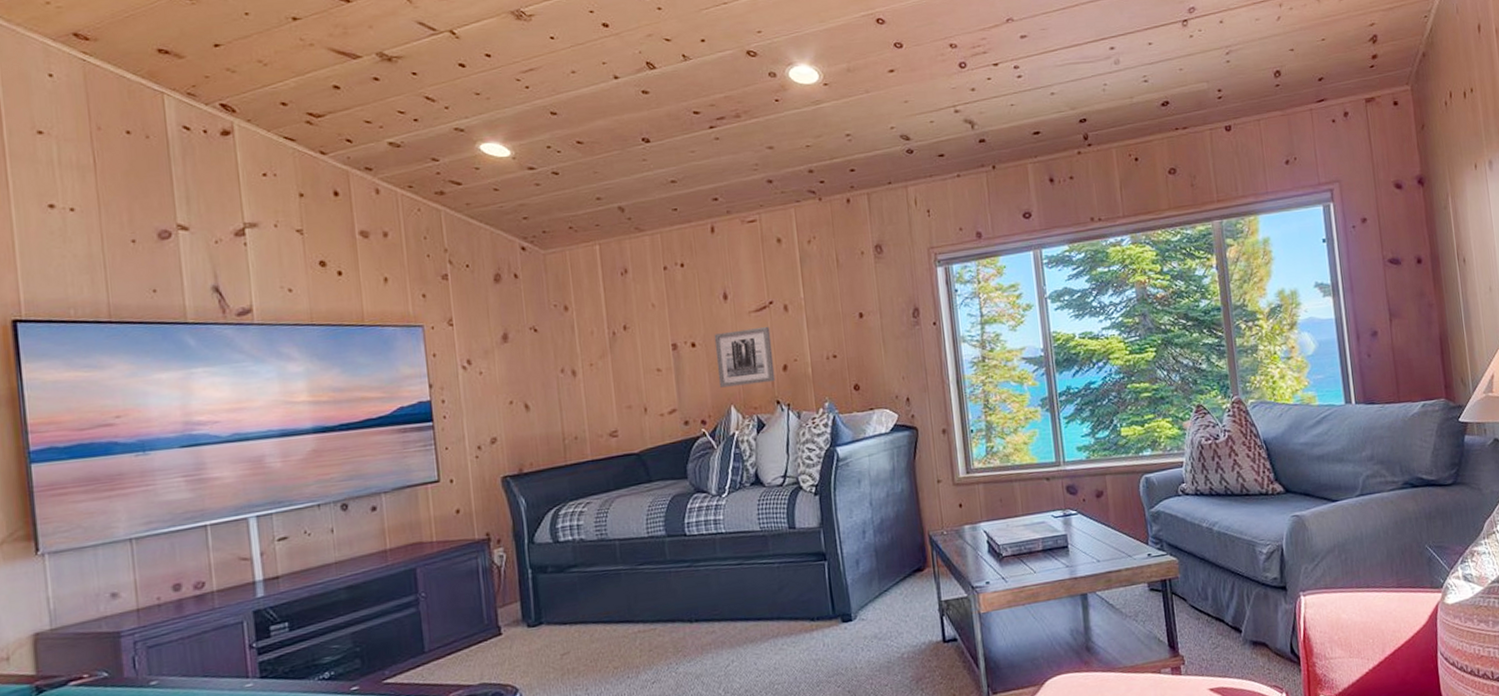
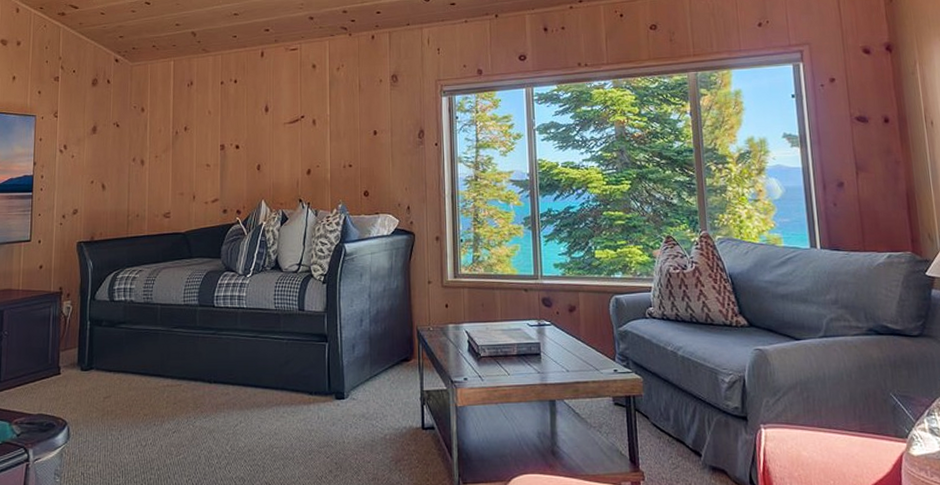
wall art: present [714,326,776,388] -> none [254,136,300,184]

